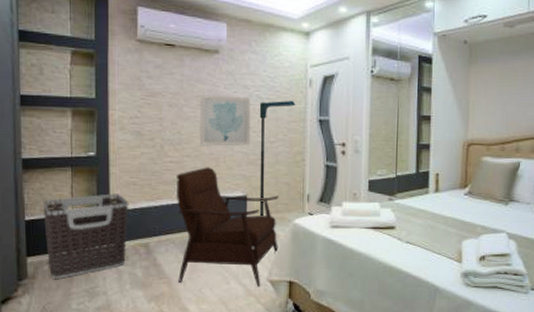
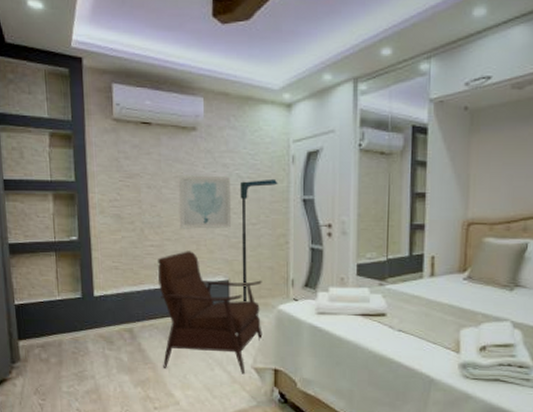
clothes hamper: present [43,193,129,279] -> none [31,278,113,362]

